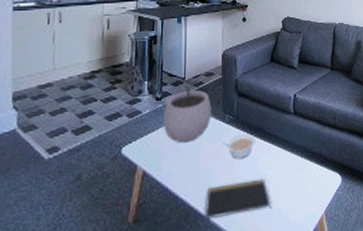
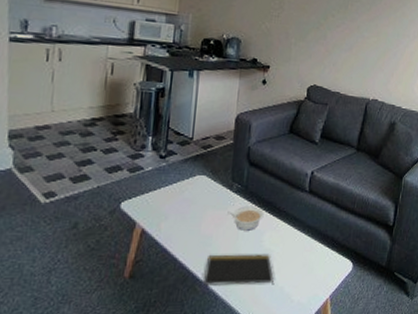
plant pot: present [162,81,211,143] -> none [165,142,220,206]

